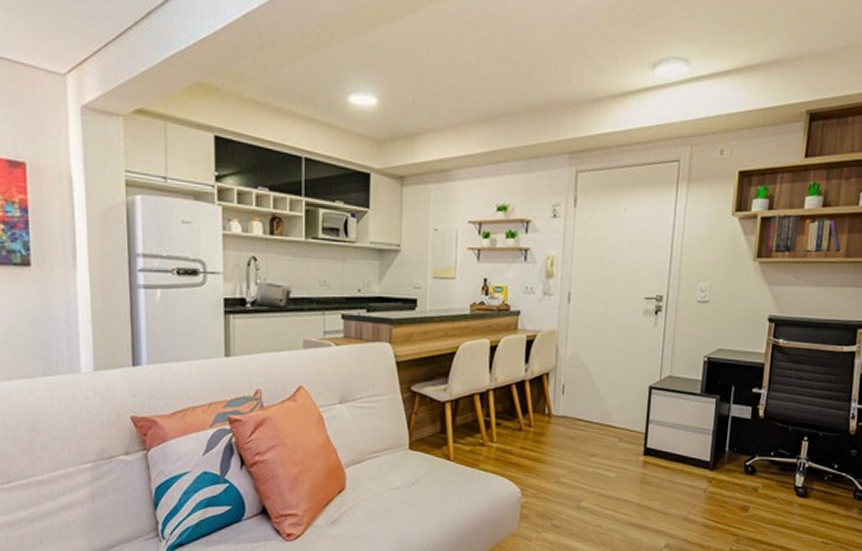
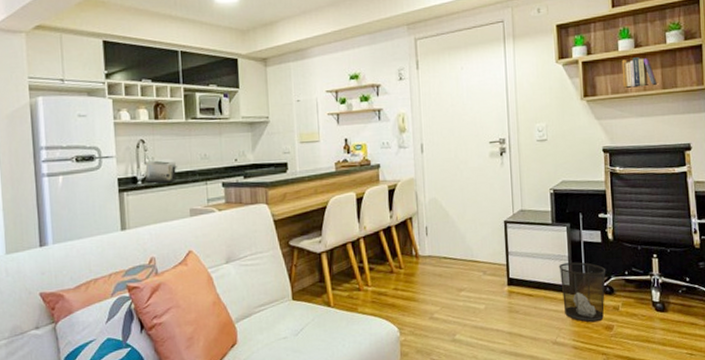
waste bin: none [700,437,751,502] -> present [558,262,606,323]
books: present [767,212,800,254] -> none [590,55,618,92]

